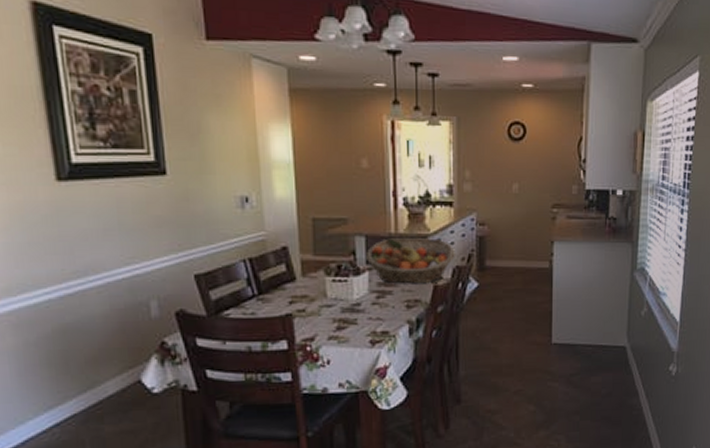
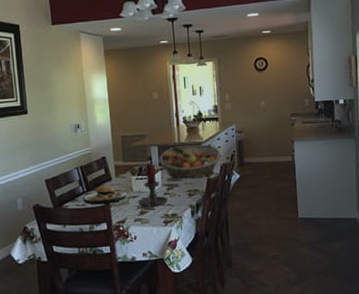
plate: none [251,286,318,315] -> present [82,184,127,205]
candle holder: none [334,260,377,321] -> present [138,163,168,207]

